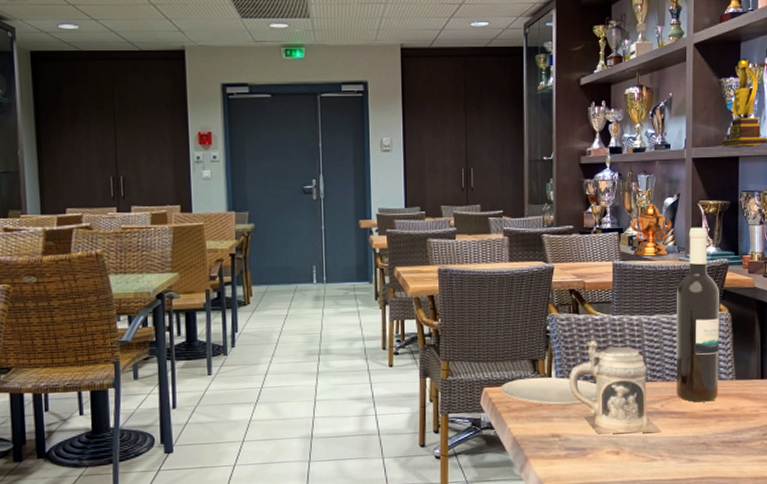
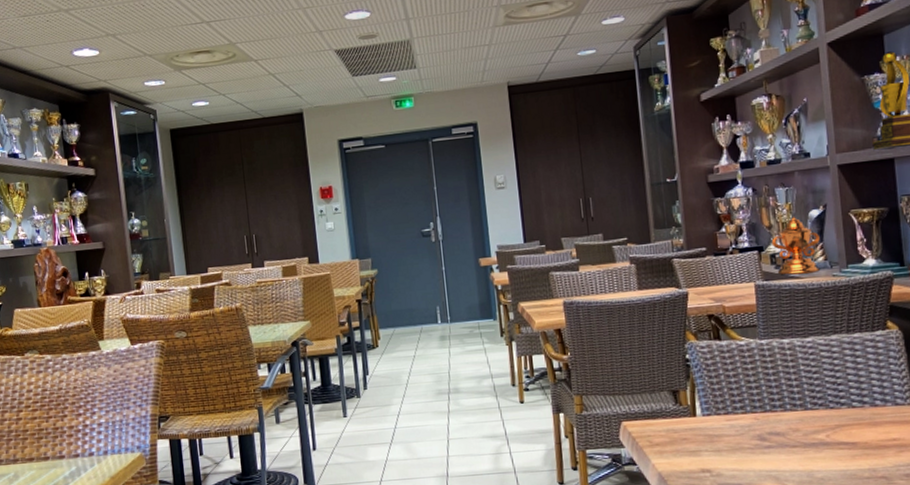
plate: present [500,377,597,406] -> none [639,408,750,440]
beer mug: present [569,336,661,434] -> none [715,363,830,469]
wine bottle: present [676,227,719,402] -> none [833,238,896,431]

